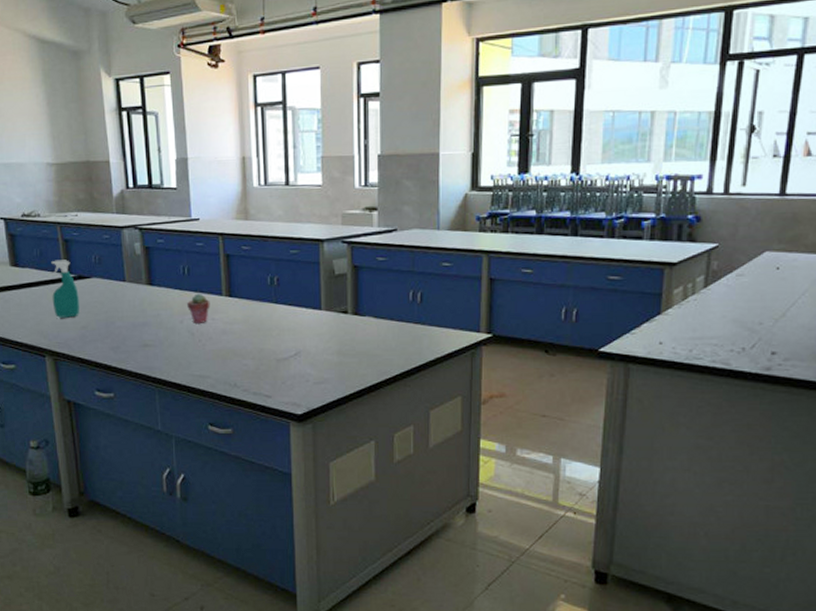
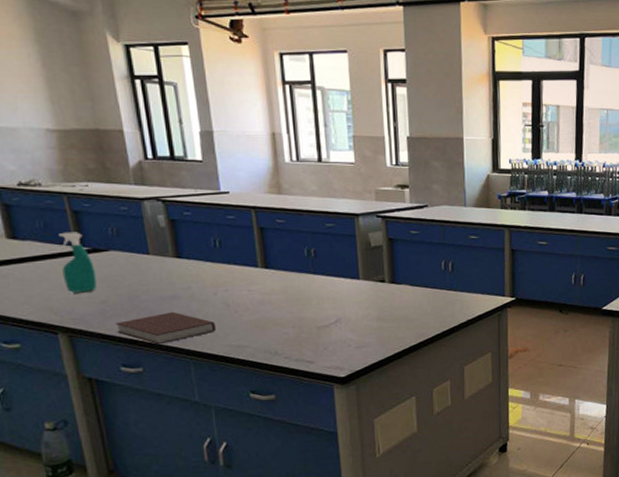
notebook: none [93,338,180,371] -> present [115,311,216,345]
potted succulent: present [186,293,210,323] -> none [219,265,246,295]

